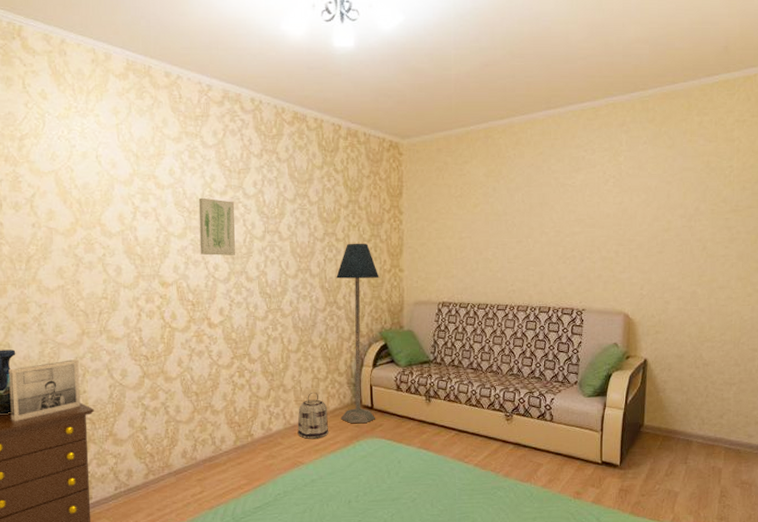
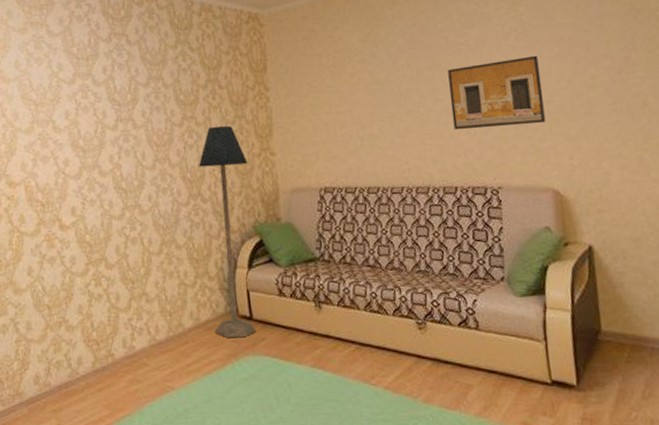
wall art: present [198,197,235,256] -> none [45,88,86,150]
basket: present [297,392,329,439] -> none [164,300,202,358]
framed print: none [554,200,628,260] -> present [447,55,546,130]

